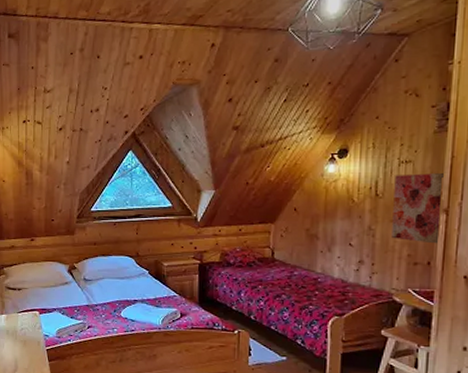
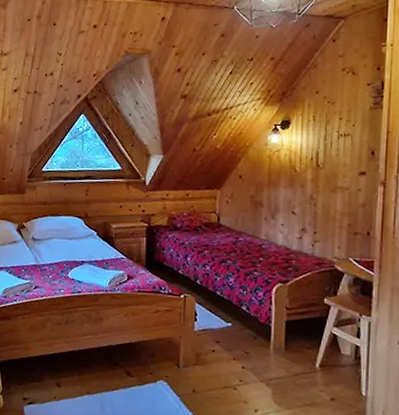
wall art: present [391,173,444,244] -> none [332,146,380,215]

